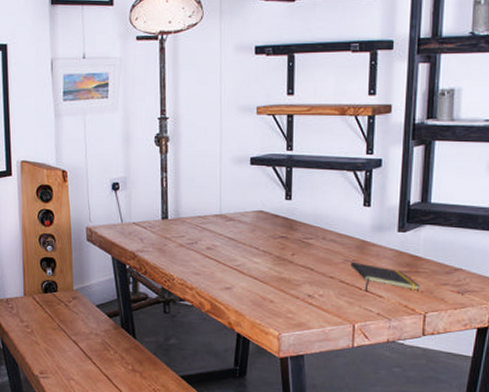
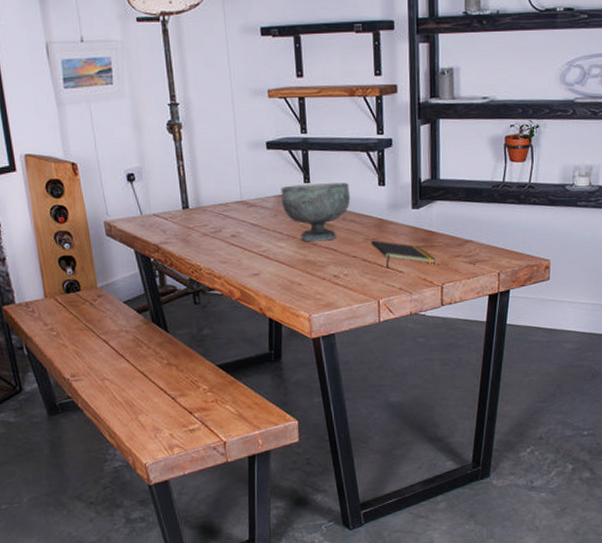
decorative bowl: none [260,201,333,259] -> present [281,182,351,242]

